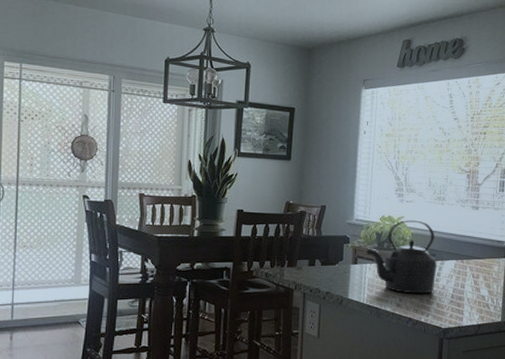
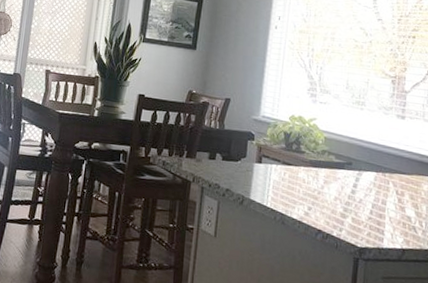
kettle: present [366,219,437,294] -> none [272,122,354,206]

